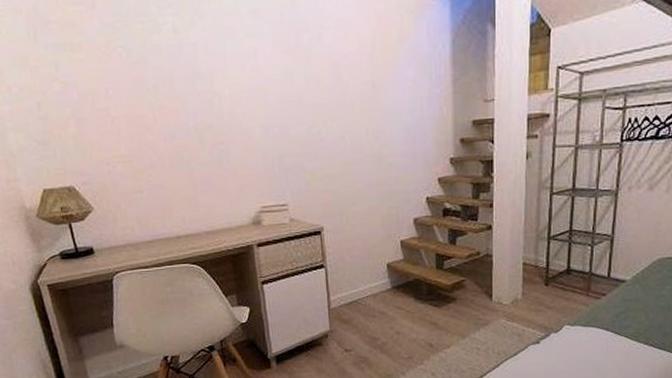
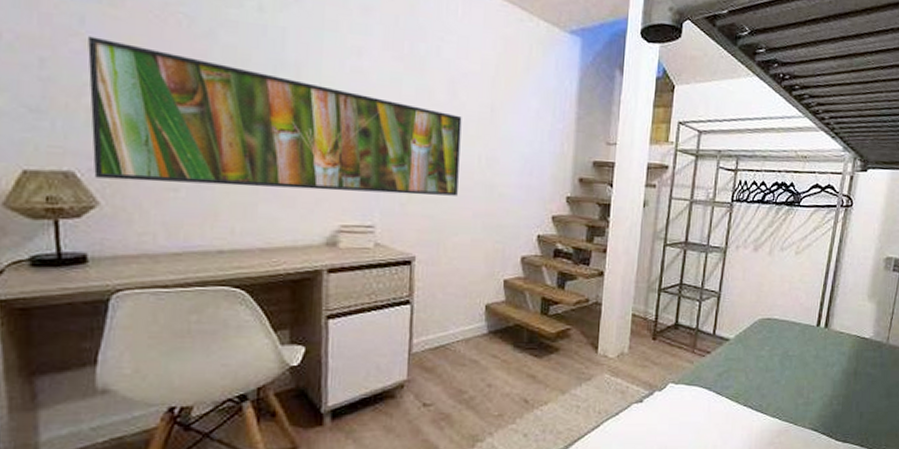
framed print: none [64,78,352,189] -> present [88,36,462,196]

